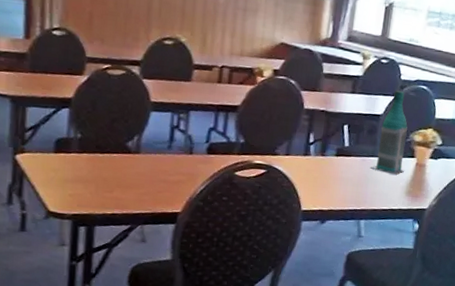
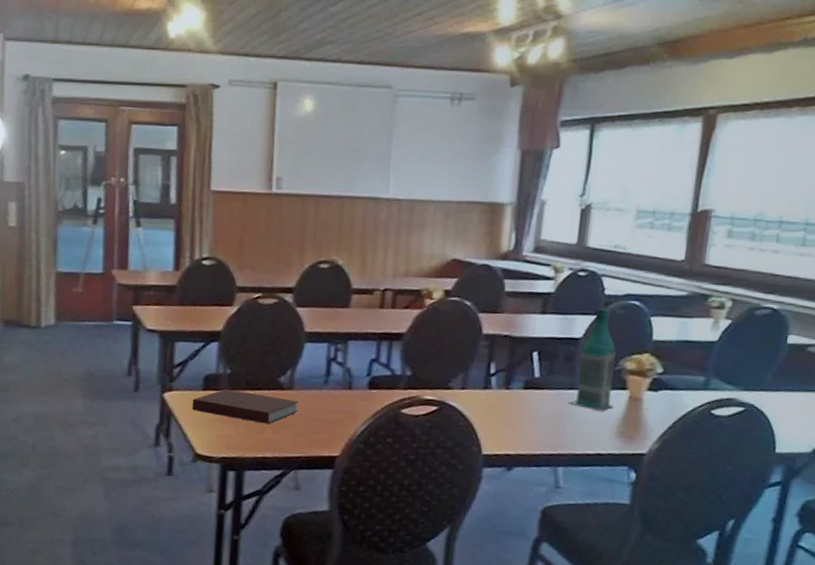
notebook: none [44,152,145,185] -> present [192,389,299,424]

